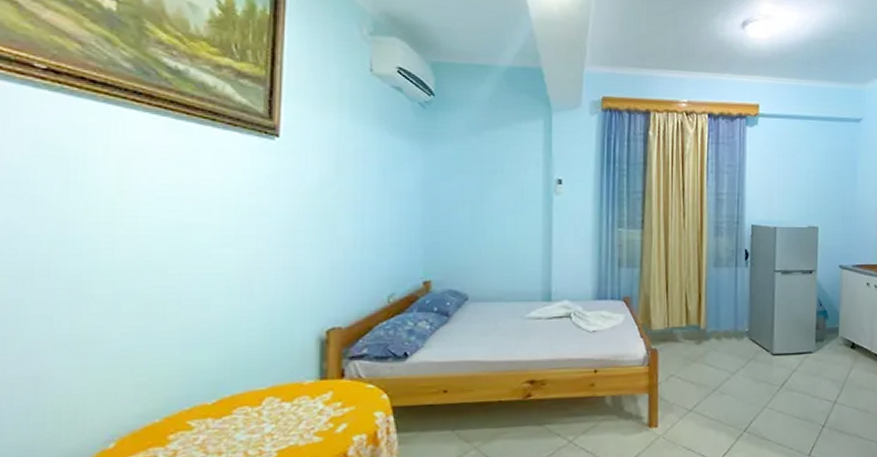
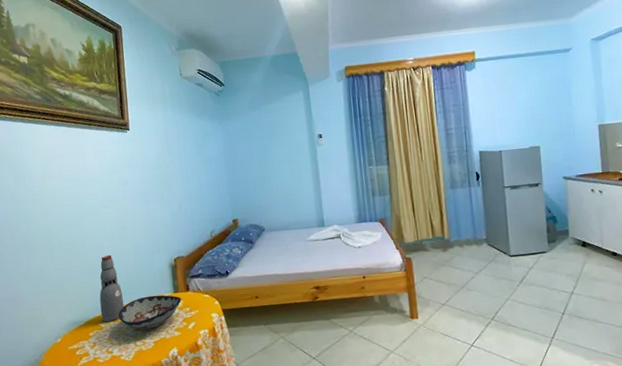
bottle: none [193,317,235,420] -> present [99,254,124,322]
decorative bowl: none [222,381,330,432] -> present [118,295,182,330]

